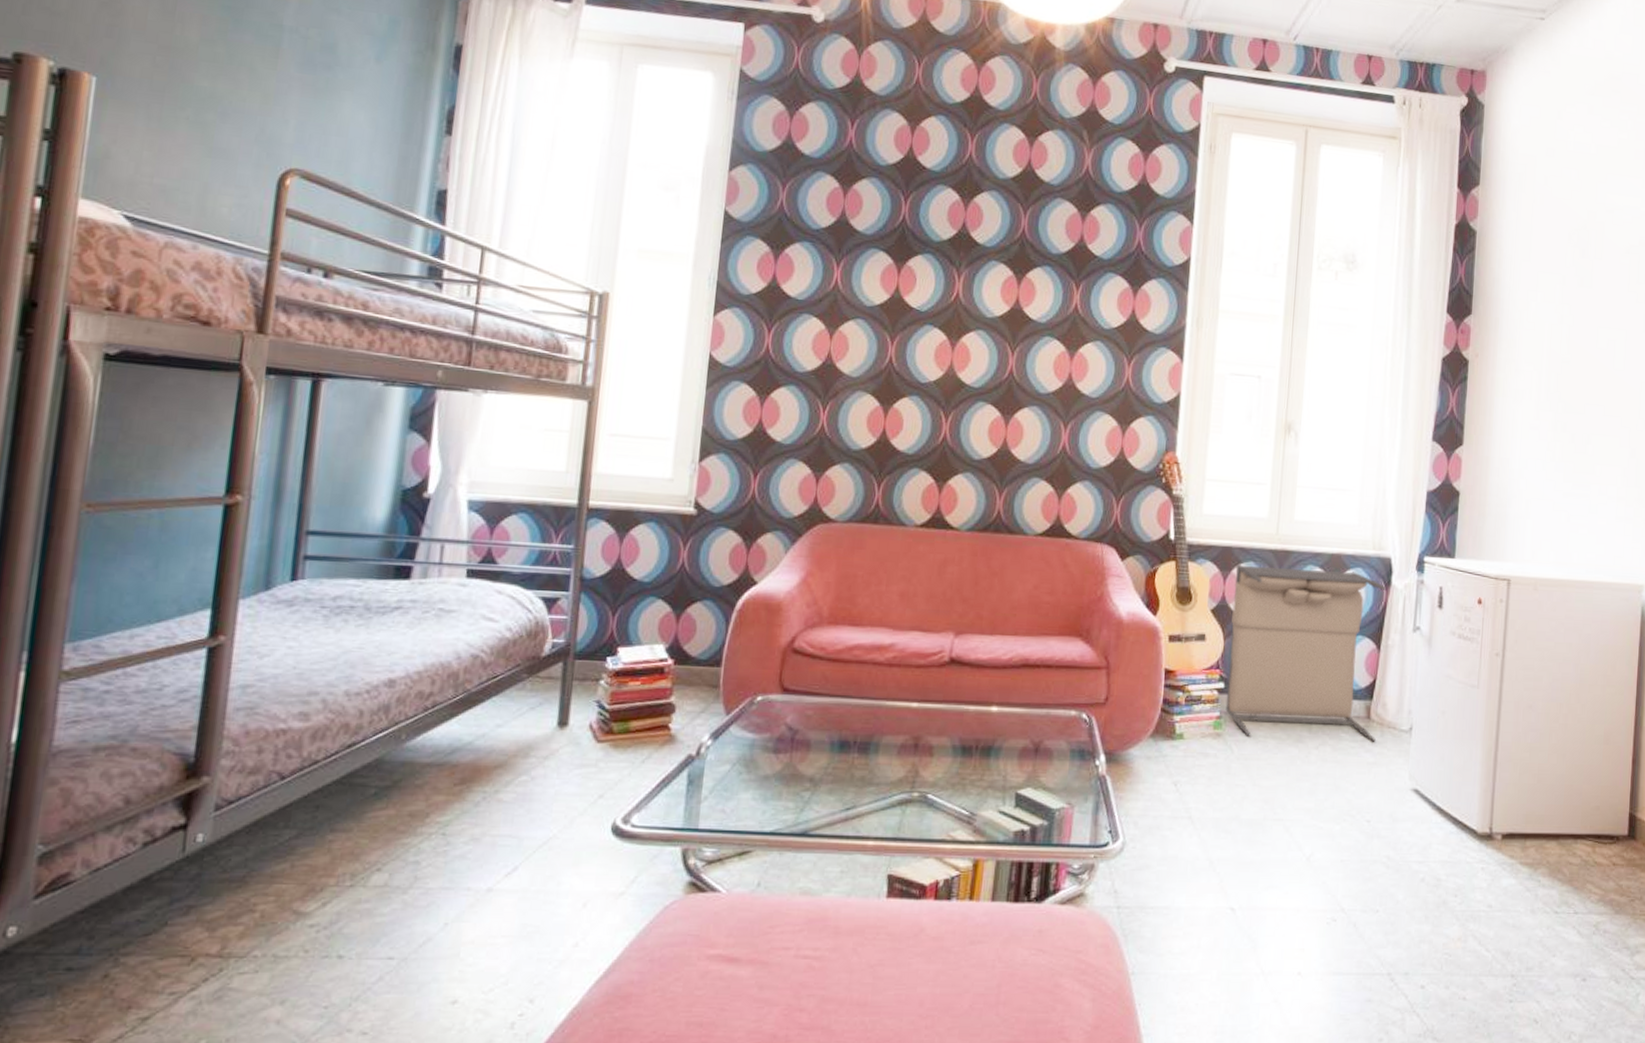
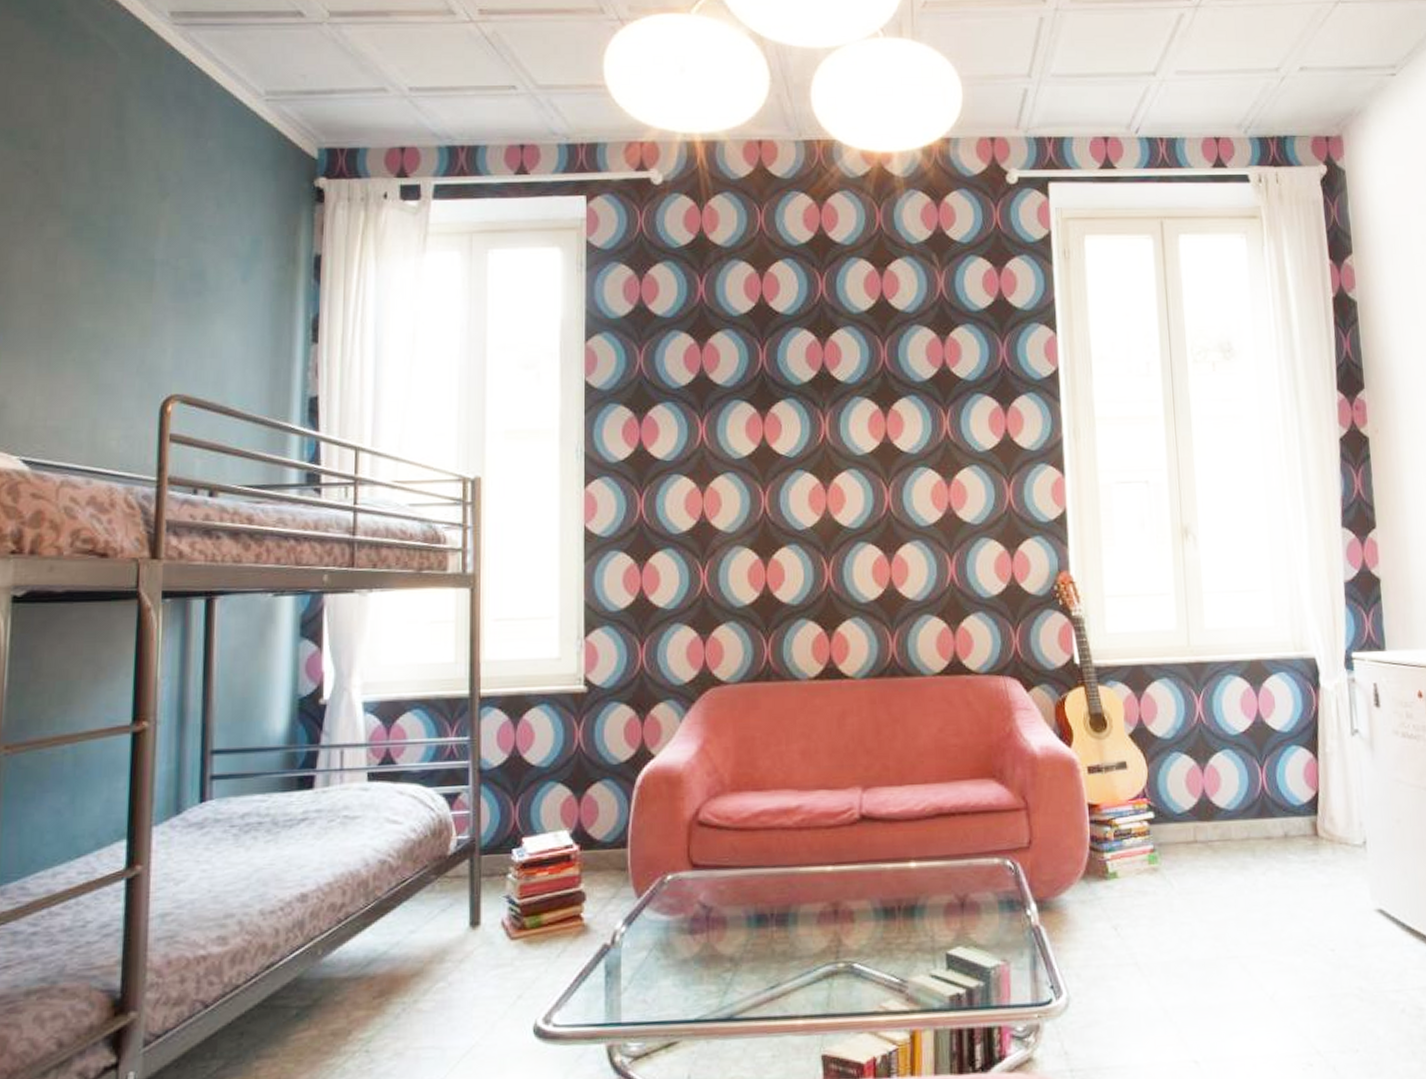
laundry hamper: present [1225,564,1387,742] -> none [1149,677,1328,868]

